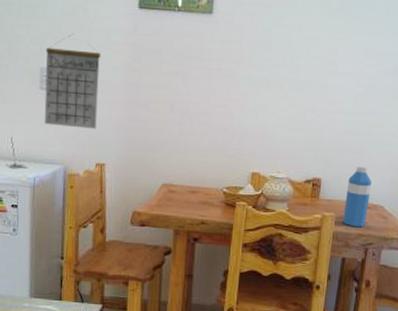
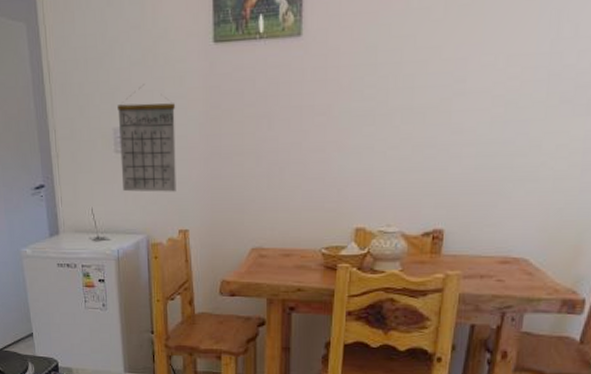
water bottle: present [343,166,372,228] -> none [472,210,513,287]

